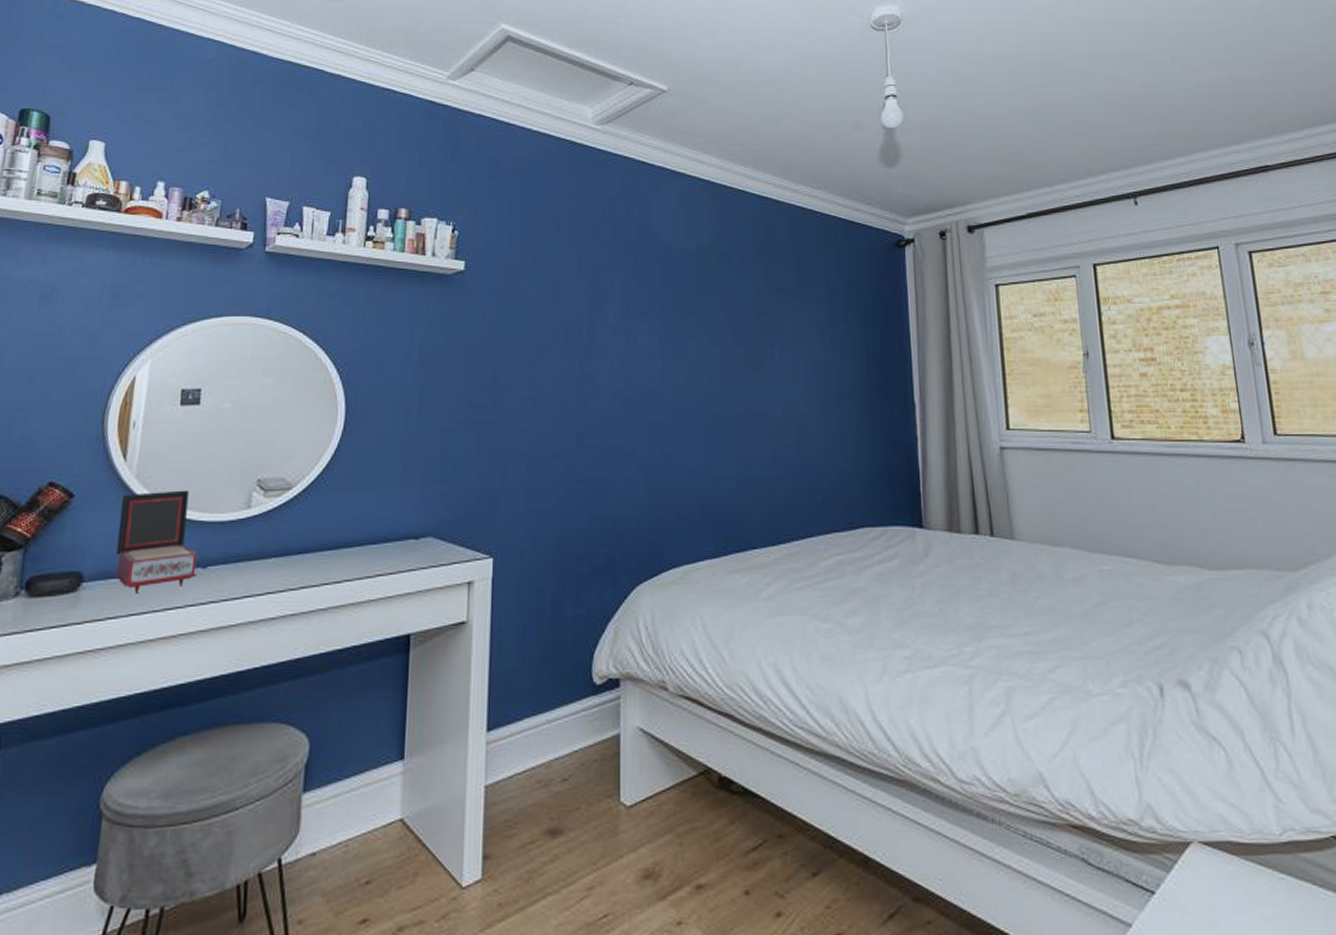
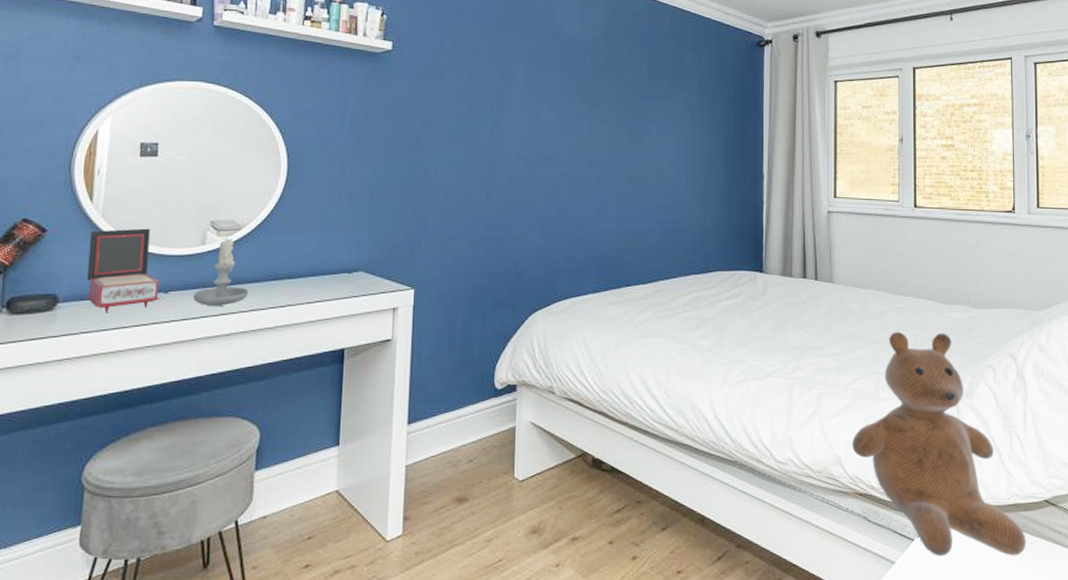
candle: none [235,499,300,583] -> present [193,237,249,306]
teddy bear: none [1057,602,1315,918] -> present [852,331,1026,557]

